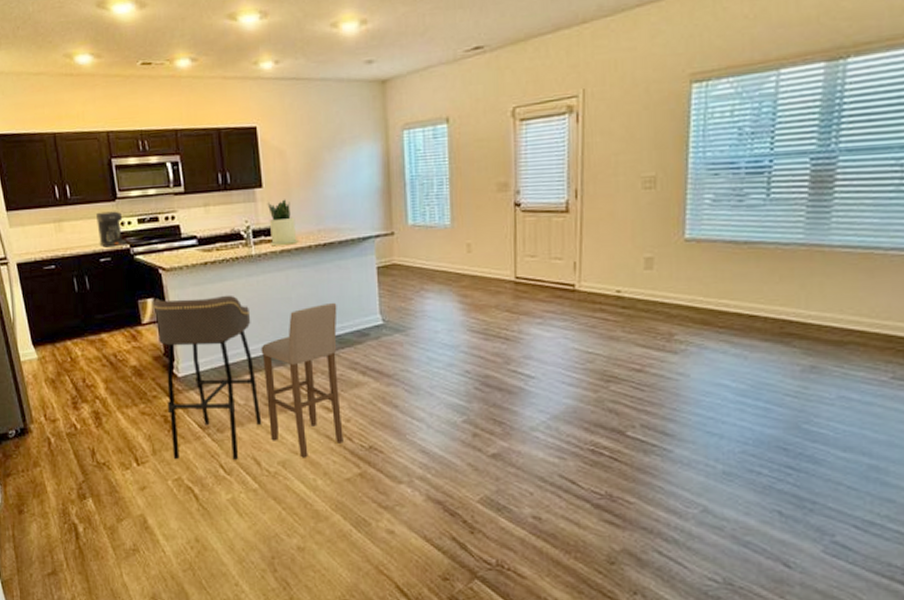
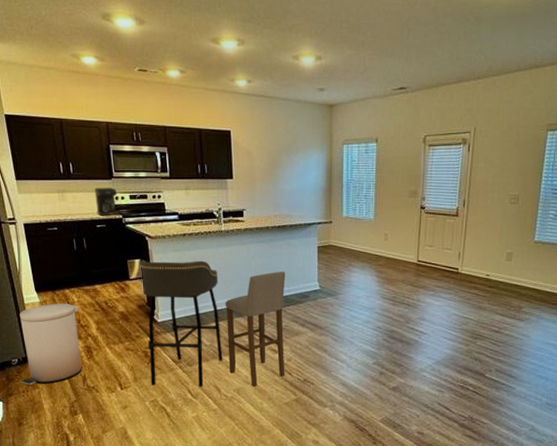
pedal bin: none [15,359,91,463] -> present [19,303,83,385]
planter: present [267,199,299,247] -> none [236,189,259,226]

